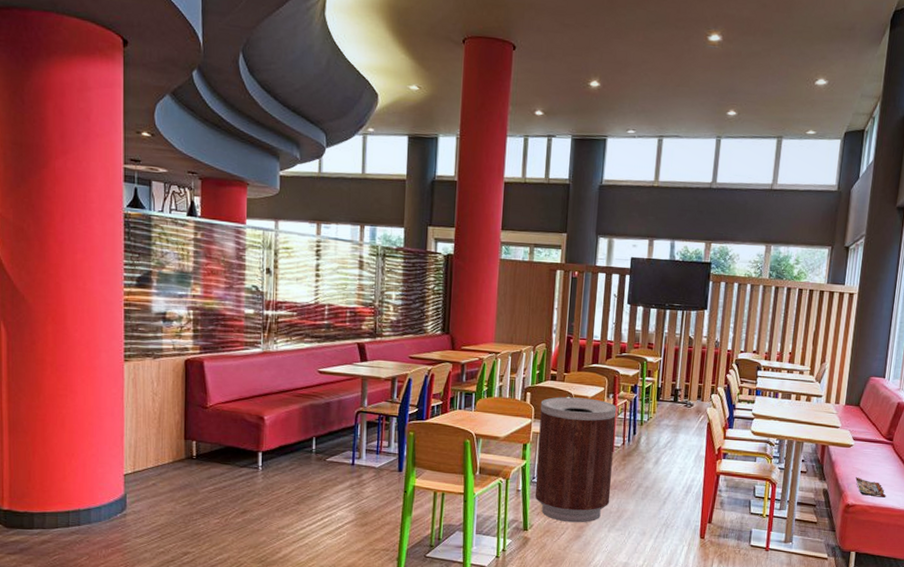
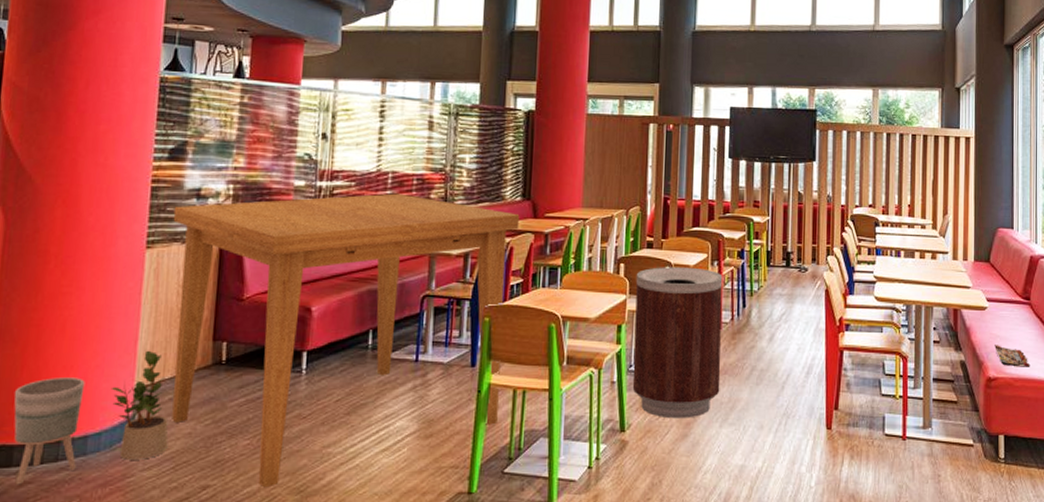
planter: none [29,462,85,543] -> present [14,377,85,485]
potted plant: none [105,444,154,530] -> present [110,350,169,460]
dining table: none [144,323,440,557] -> present [172,193,520,488]

